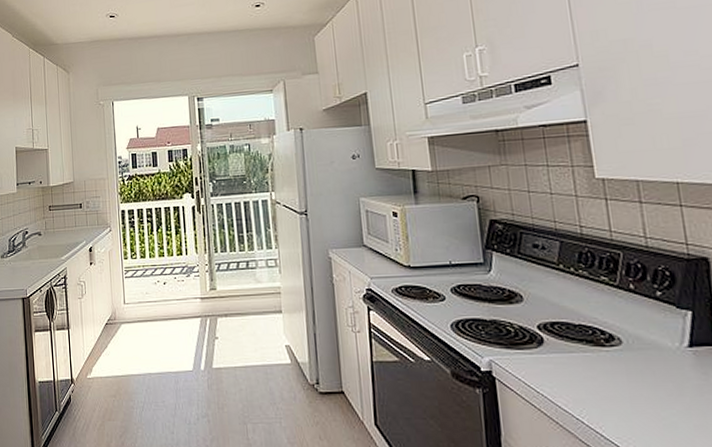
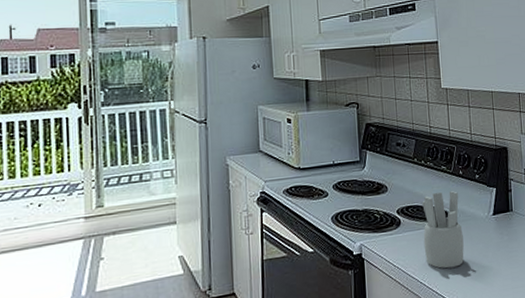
utensil holder: none [574,309,643,408] -> present [422,191,464,269]

